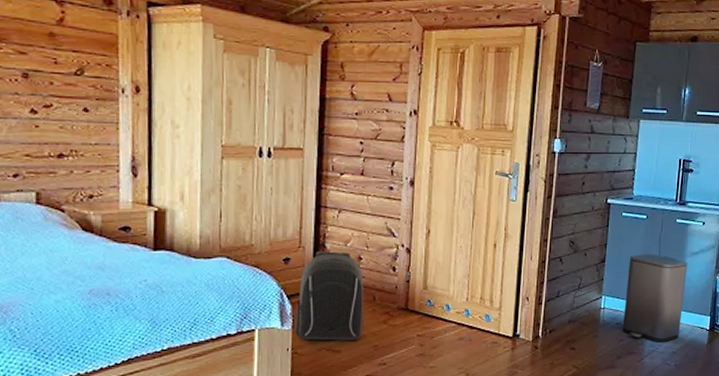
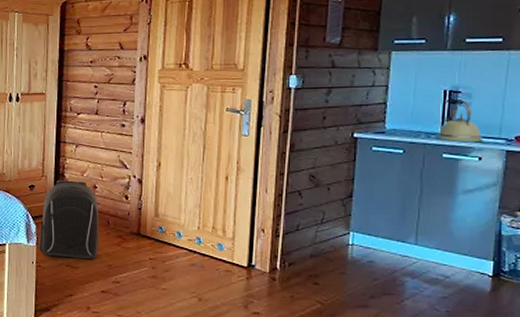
pedal bin: present [622,254,688,343] -> none [376,190,459,286]
kettle: none [672,170,707,209] -> present [436,101,484,143]

